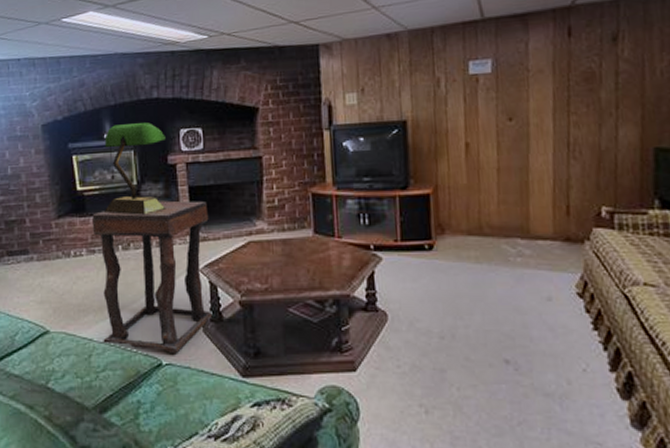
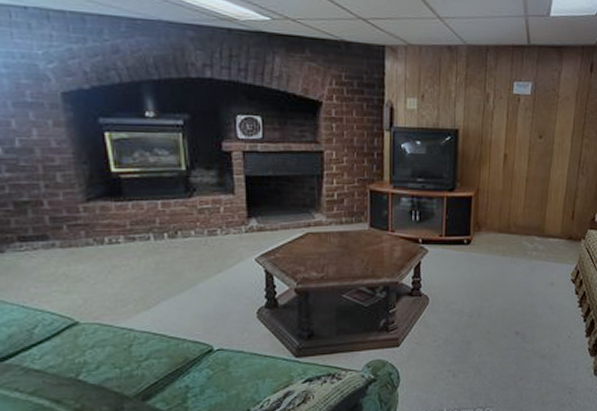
side table: present [92,200,213,354] -> none [131,189,268,340]
table lamp: present [104,122,167,215] -> none [146,102,222,202]

